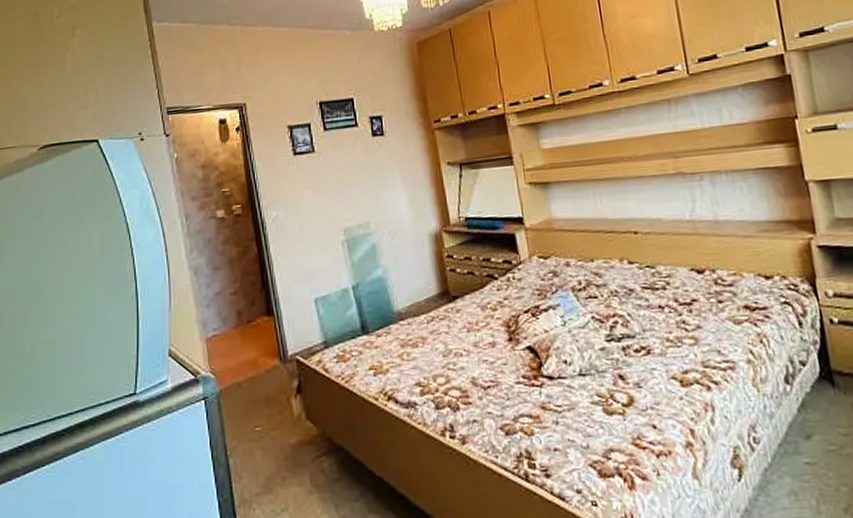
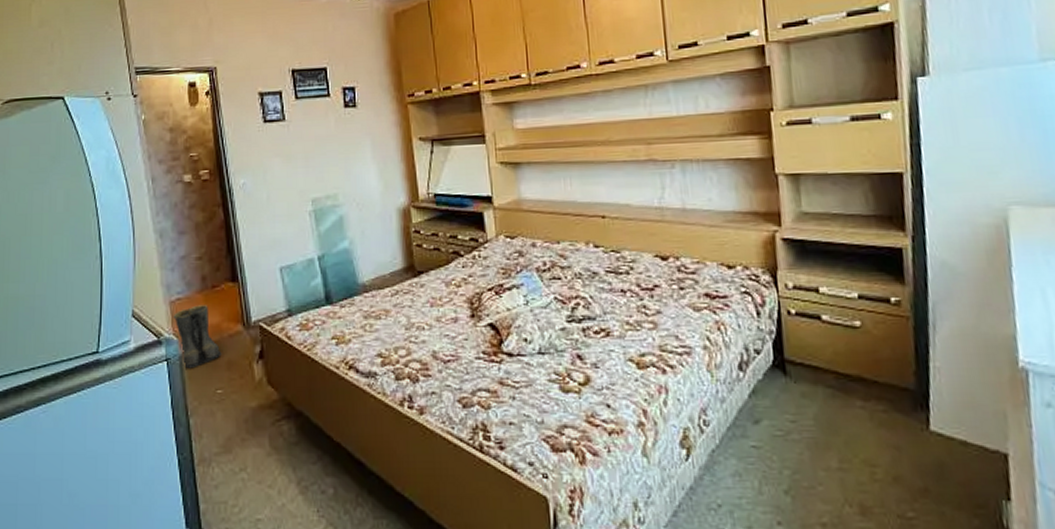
boots: none [209,340,259,407] -> present [173,305,222,369]

